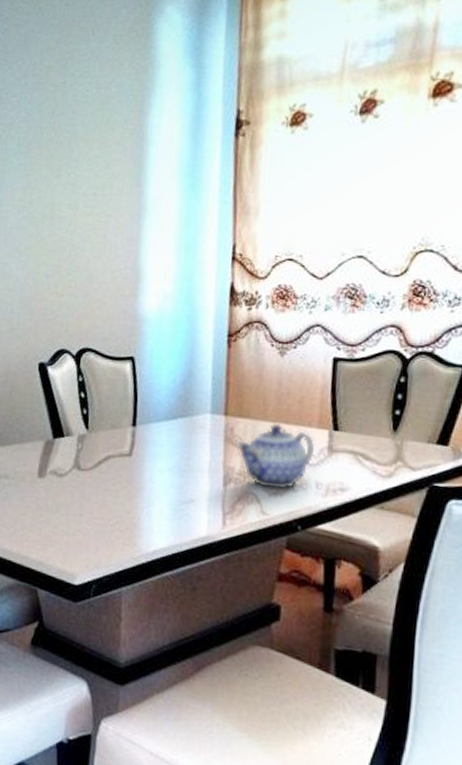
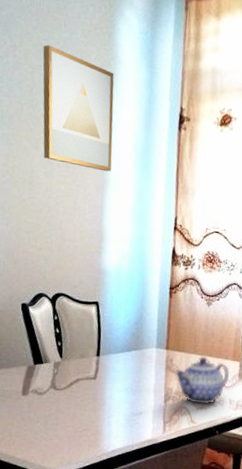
wall art: none [66,58,153,196] -> present [43,45,114,172]

